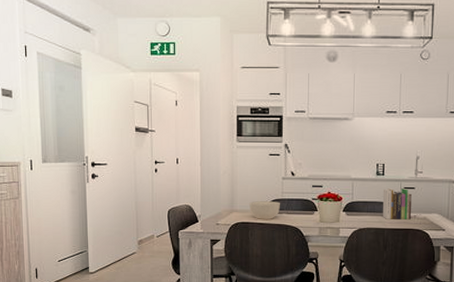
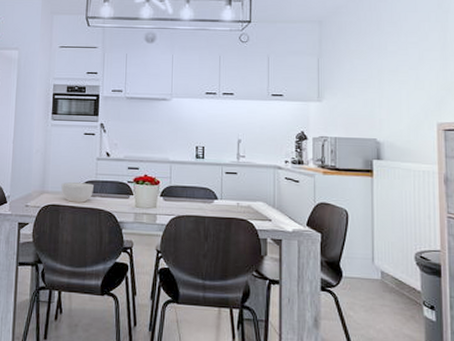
books: present [382,187,412,220] -> none [202,172,234,208]

